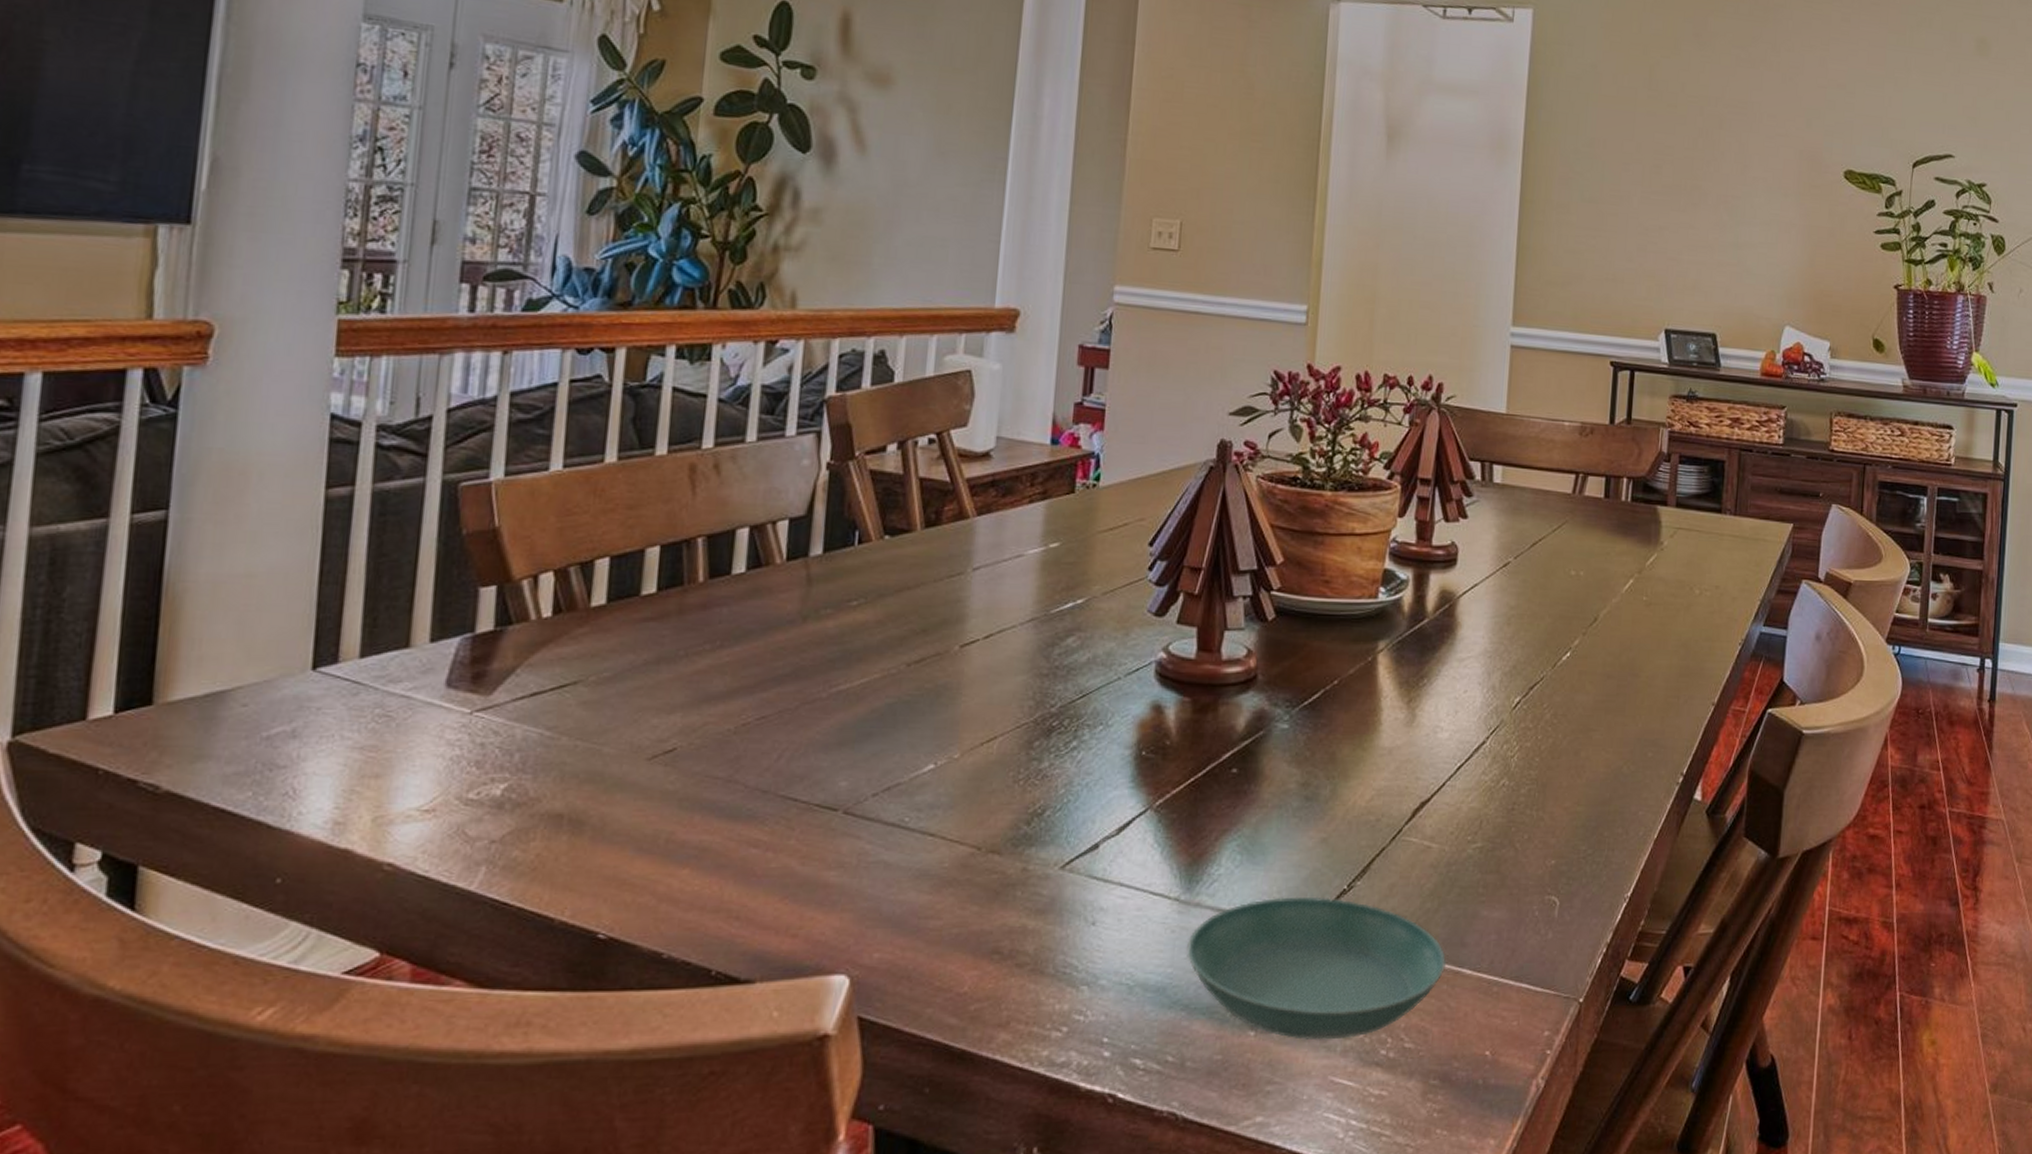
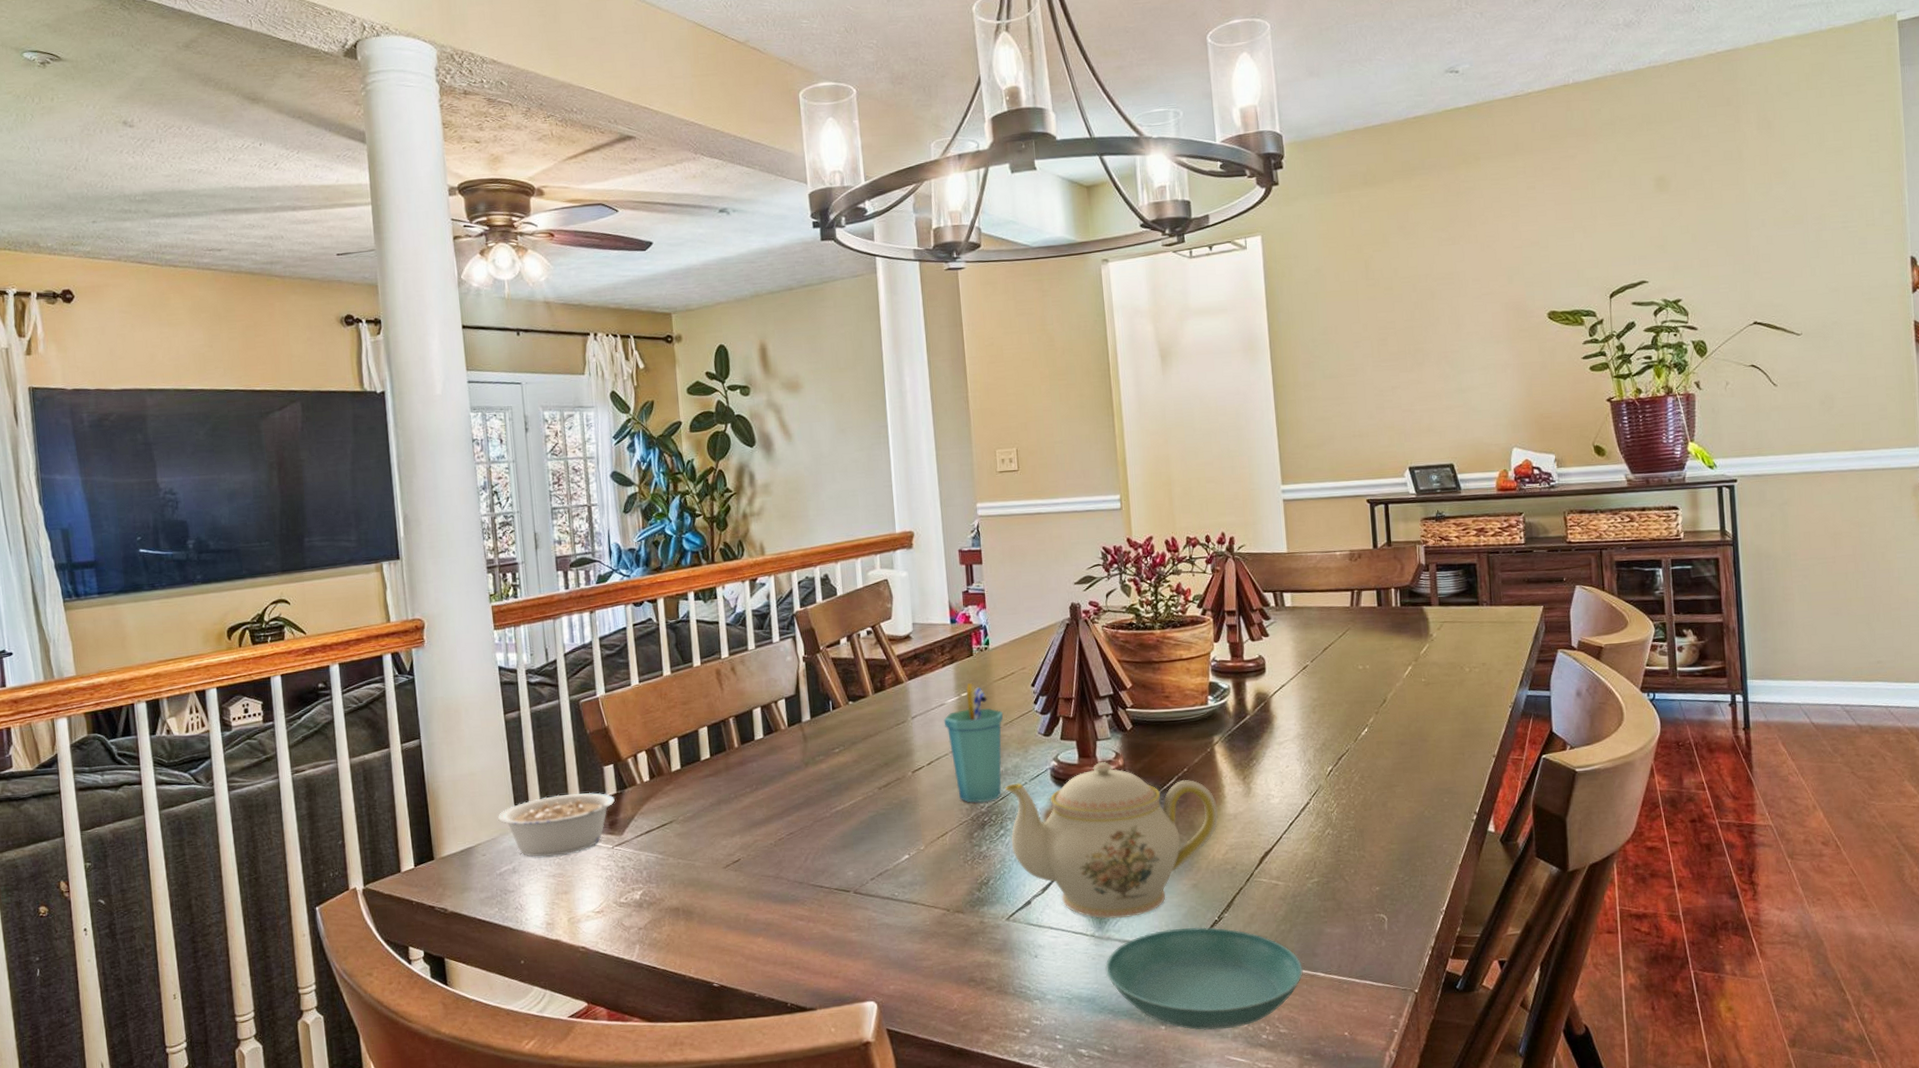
legume: none [282,622,489,717] -> present [498,793,615,857]
cup: none [1017,531,1104,700] -> present [943,683,1004,803]
teapot: none [1084,660,1370,878] -> present [1004,762,1219,919]

